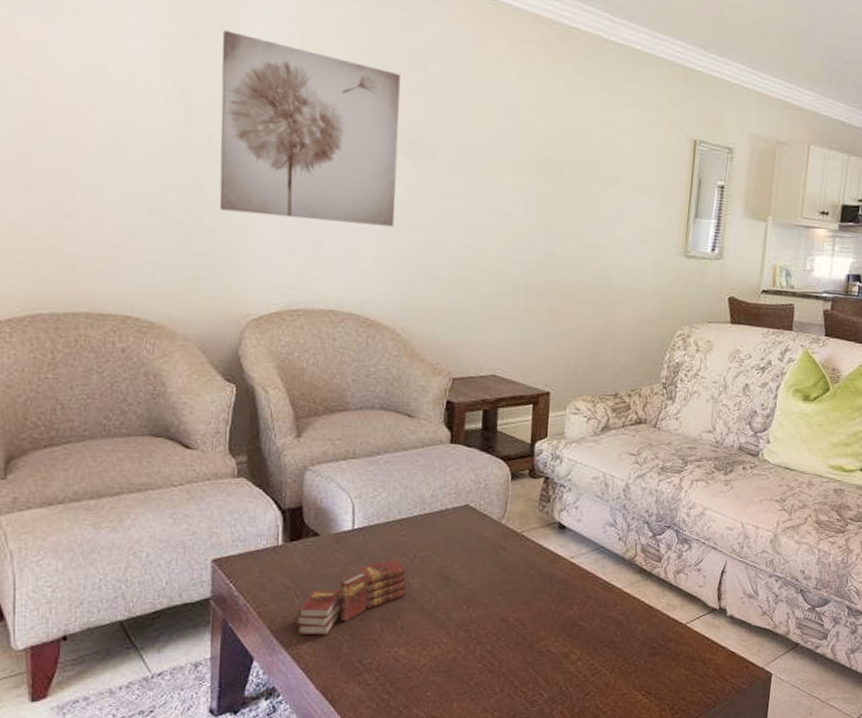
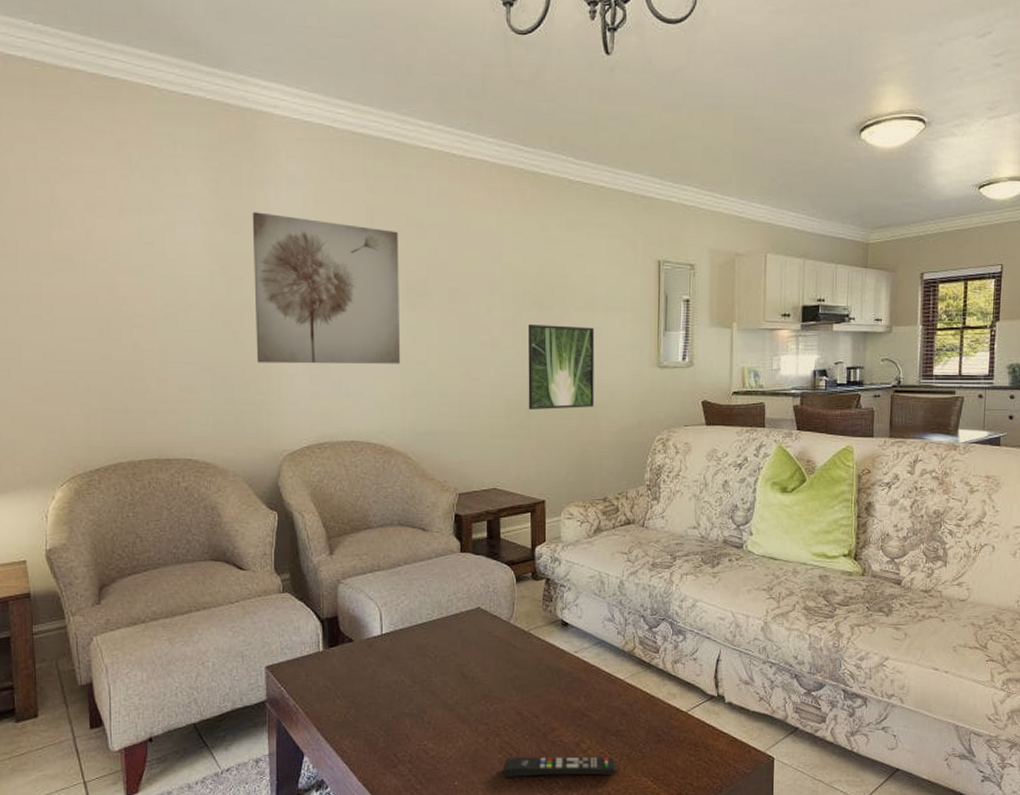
book: present [295,559,406,635] -> none [337,660,429,731]
remote control: none [482,666,606,688] -> present [503,756,616,777]
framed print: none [538,195,619,294] -> present [528,323,595,410]

